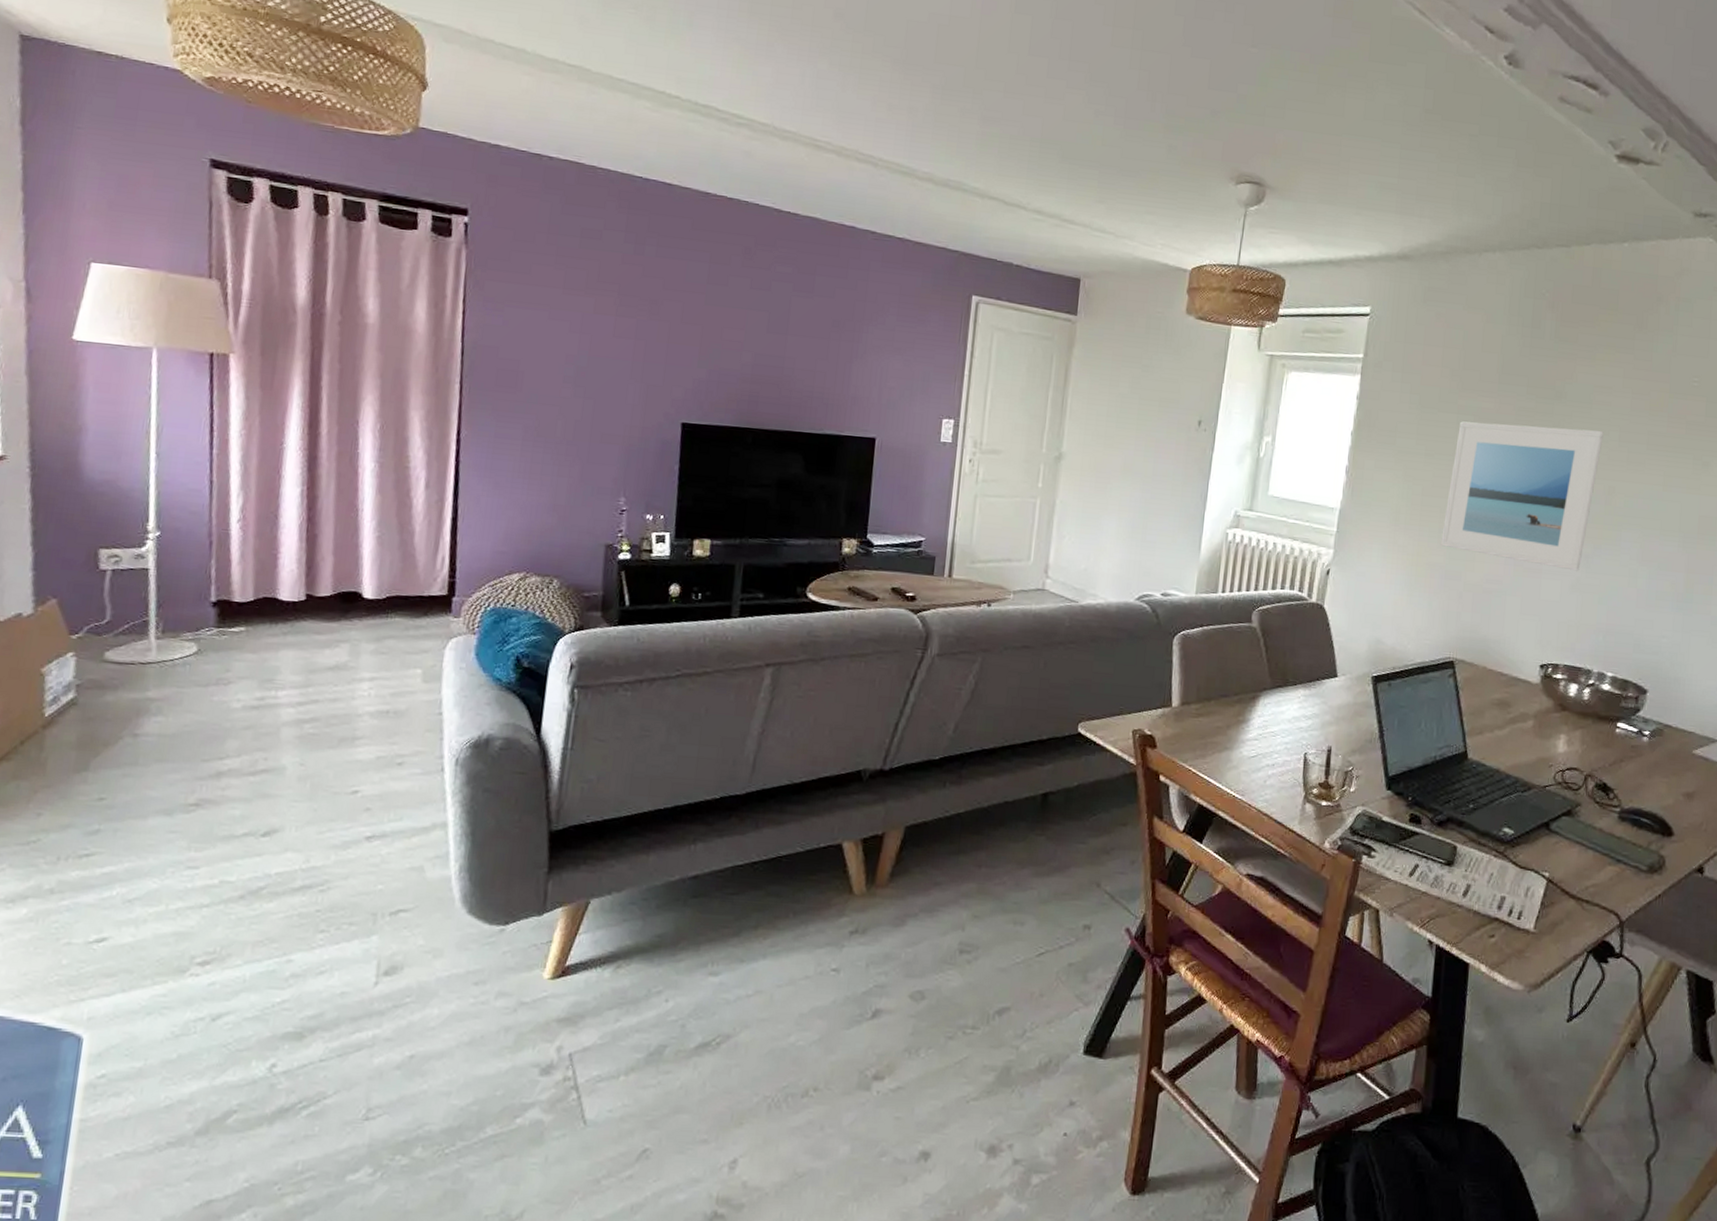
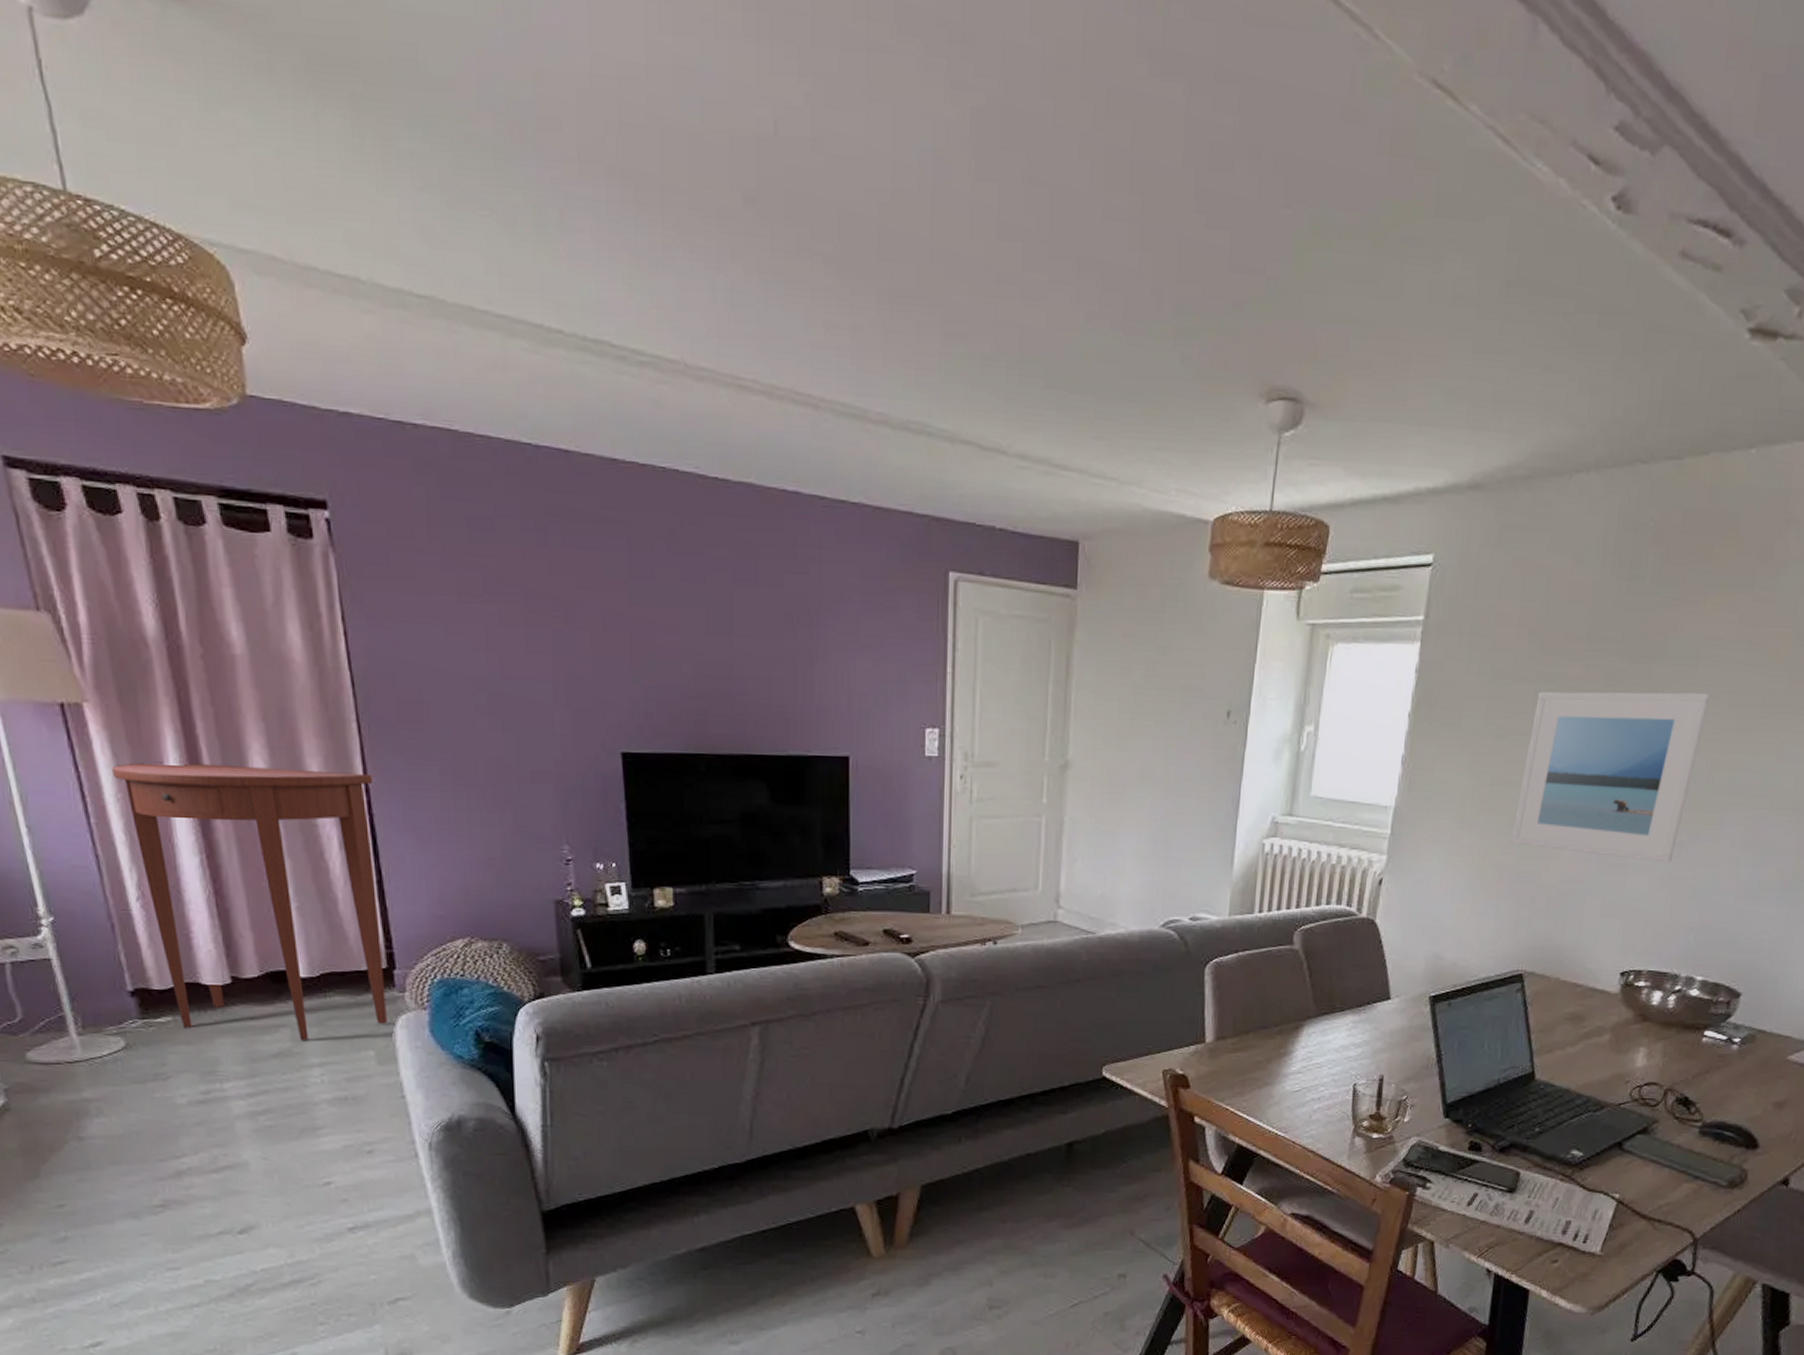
console table: none [241,405,465,656] -> present [111,761,387,1040]

